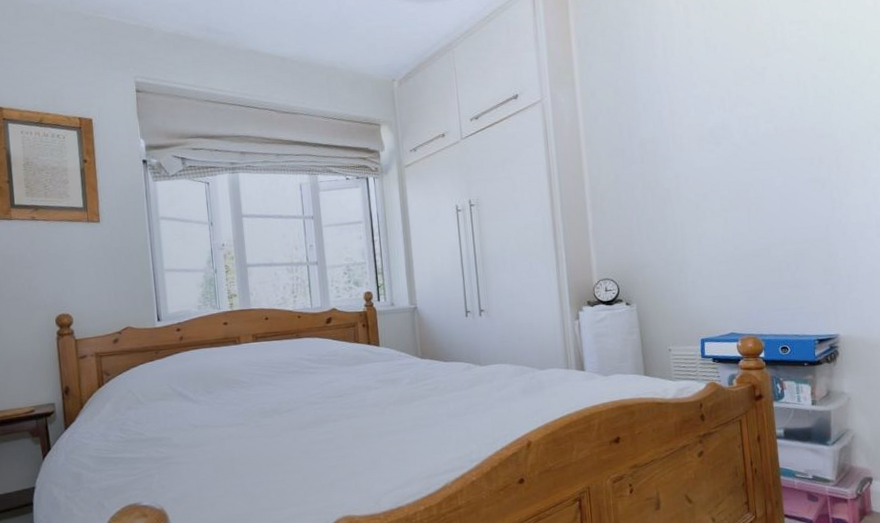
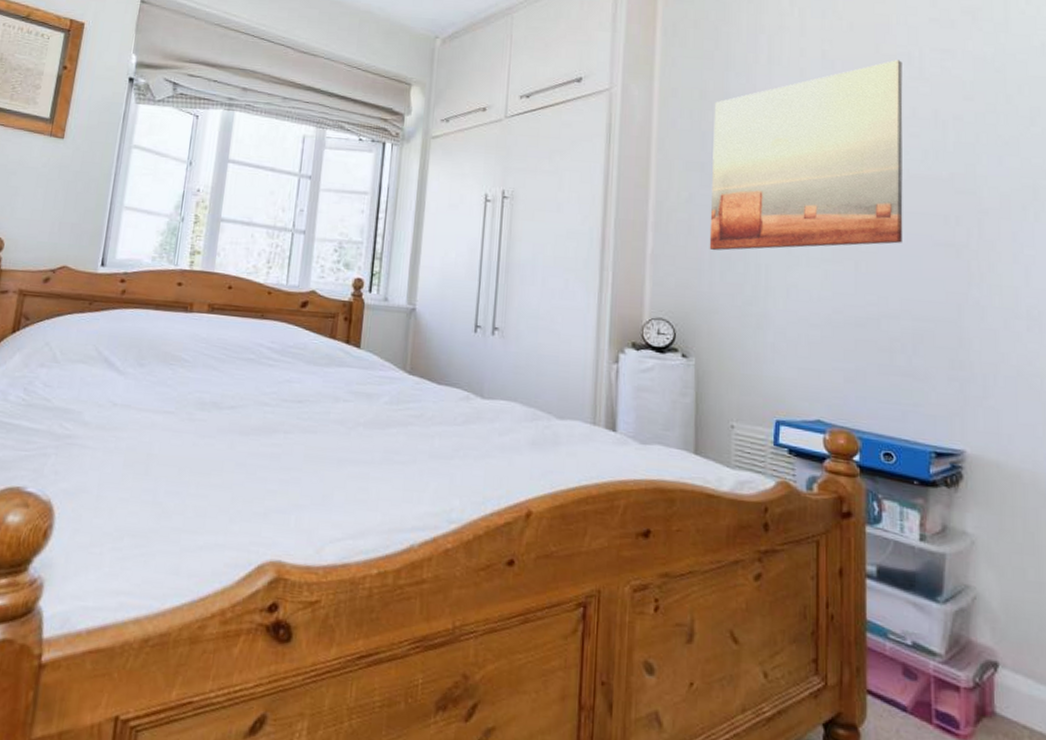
wall art: none [626,36,781,218] -> present [709,60,903,251]

